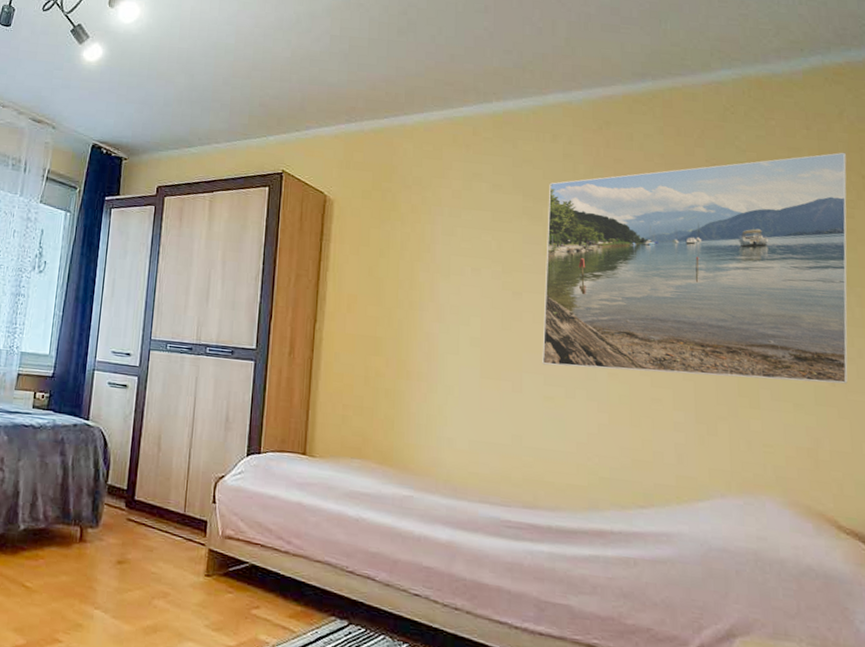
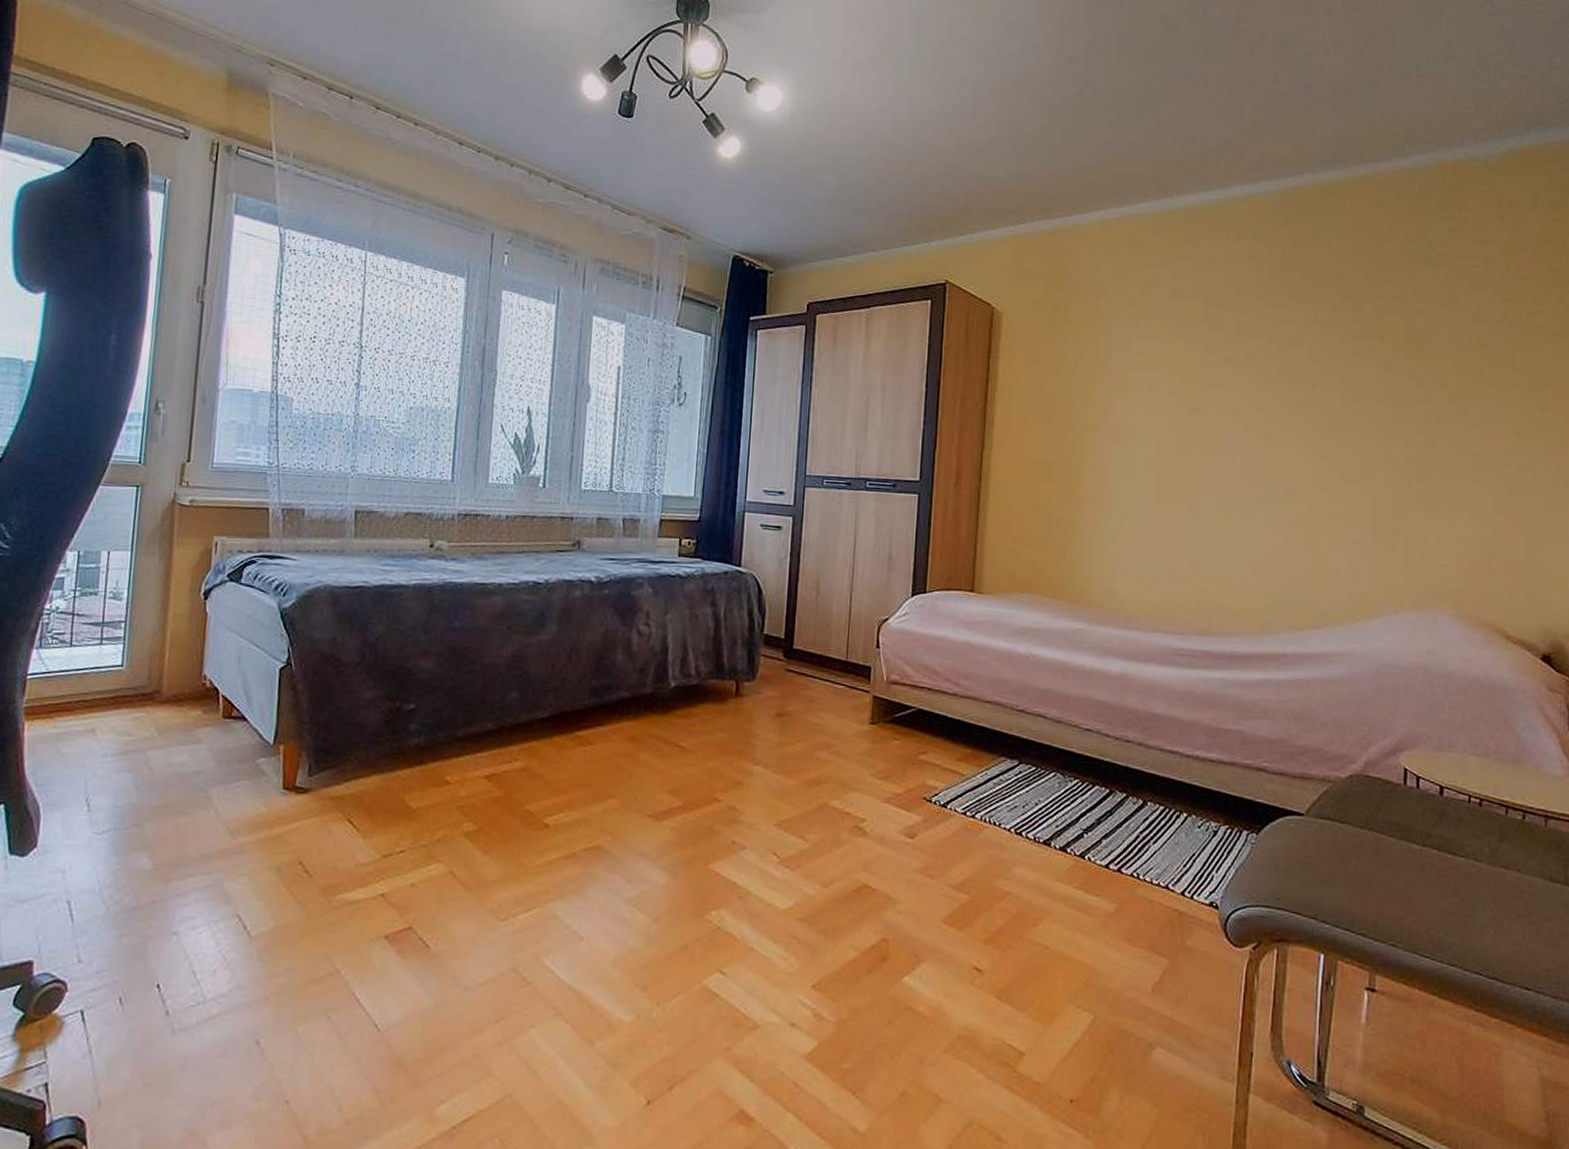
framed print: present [542,152,848,384] -> none [1220,243,1538,491]

